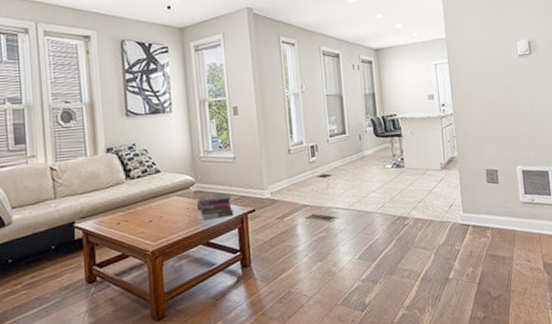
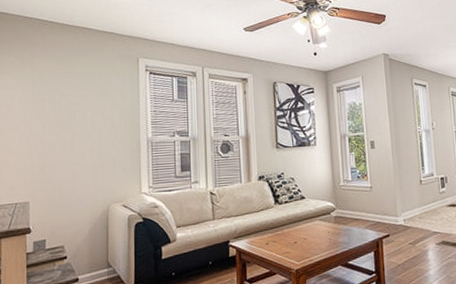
books: present [197,193,234,220] -> none [337,219,370,243]

